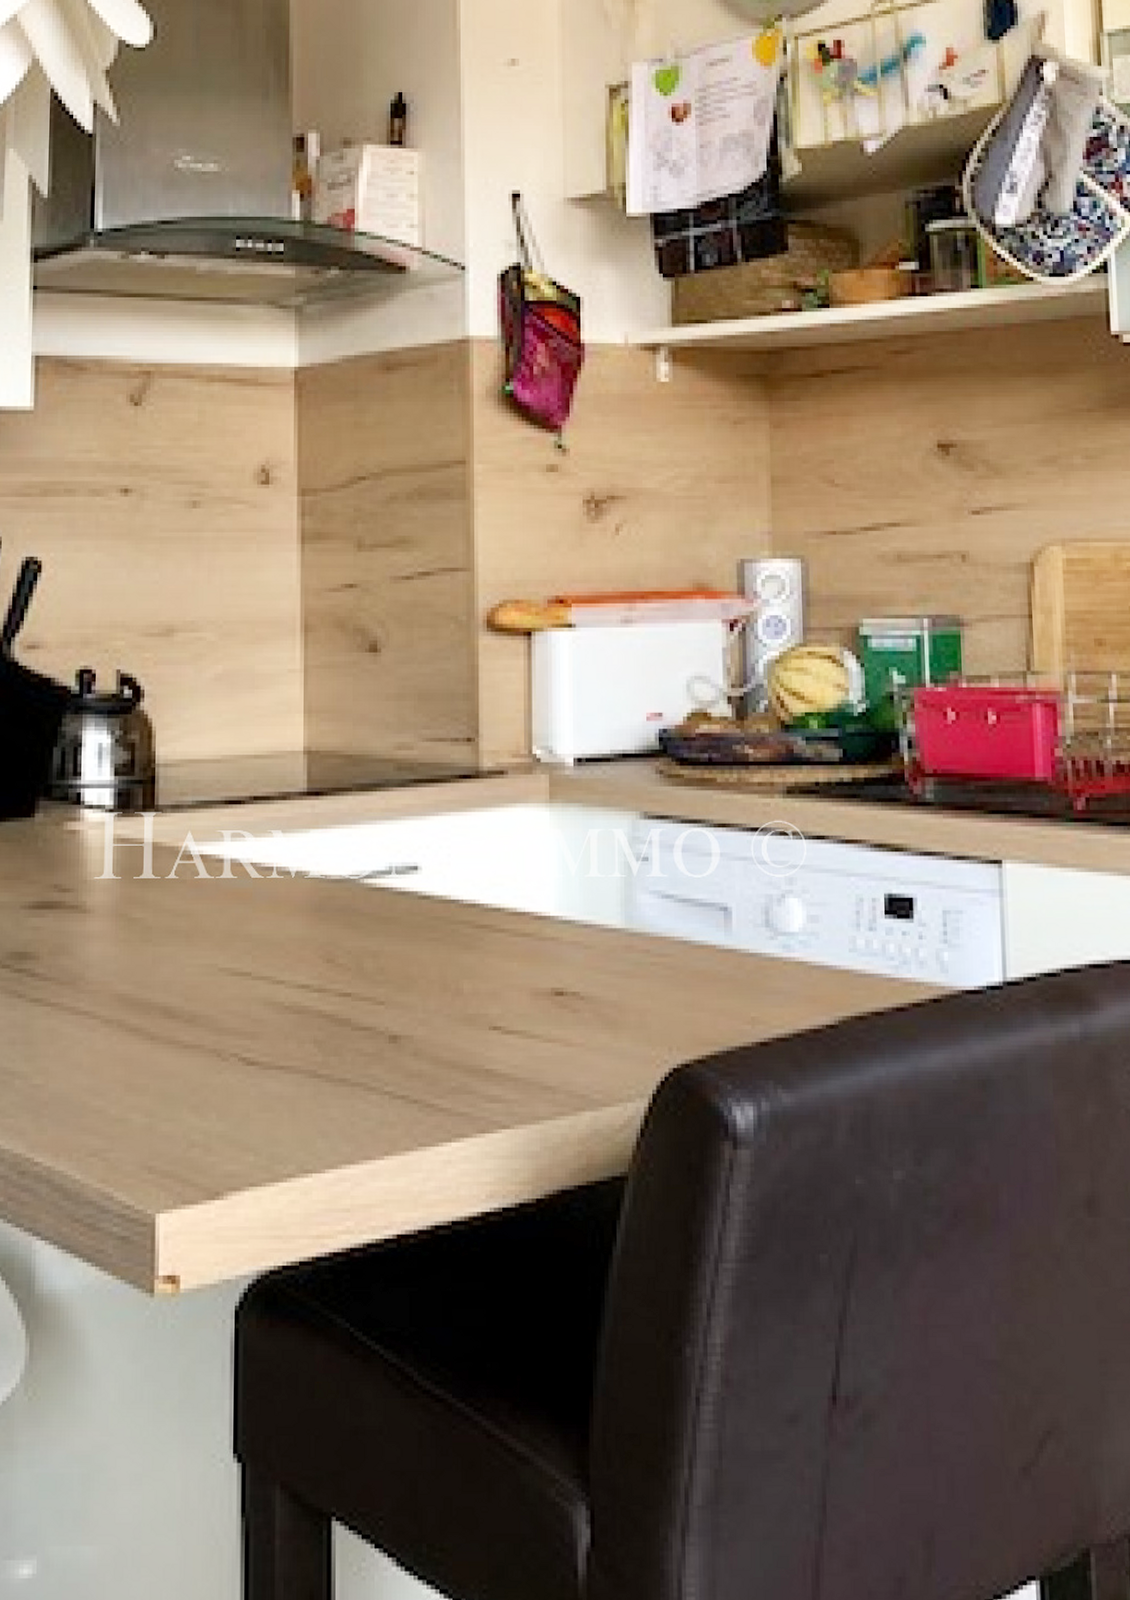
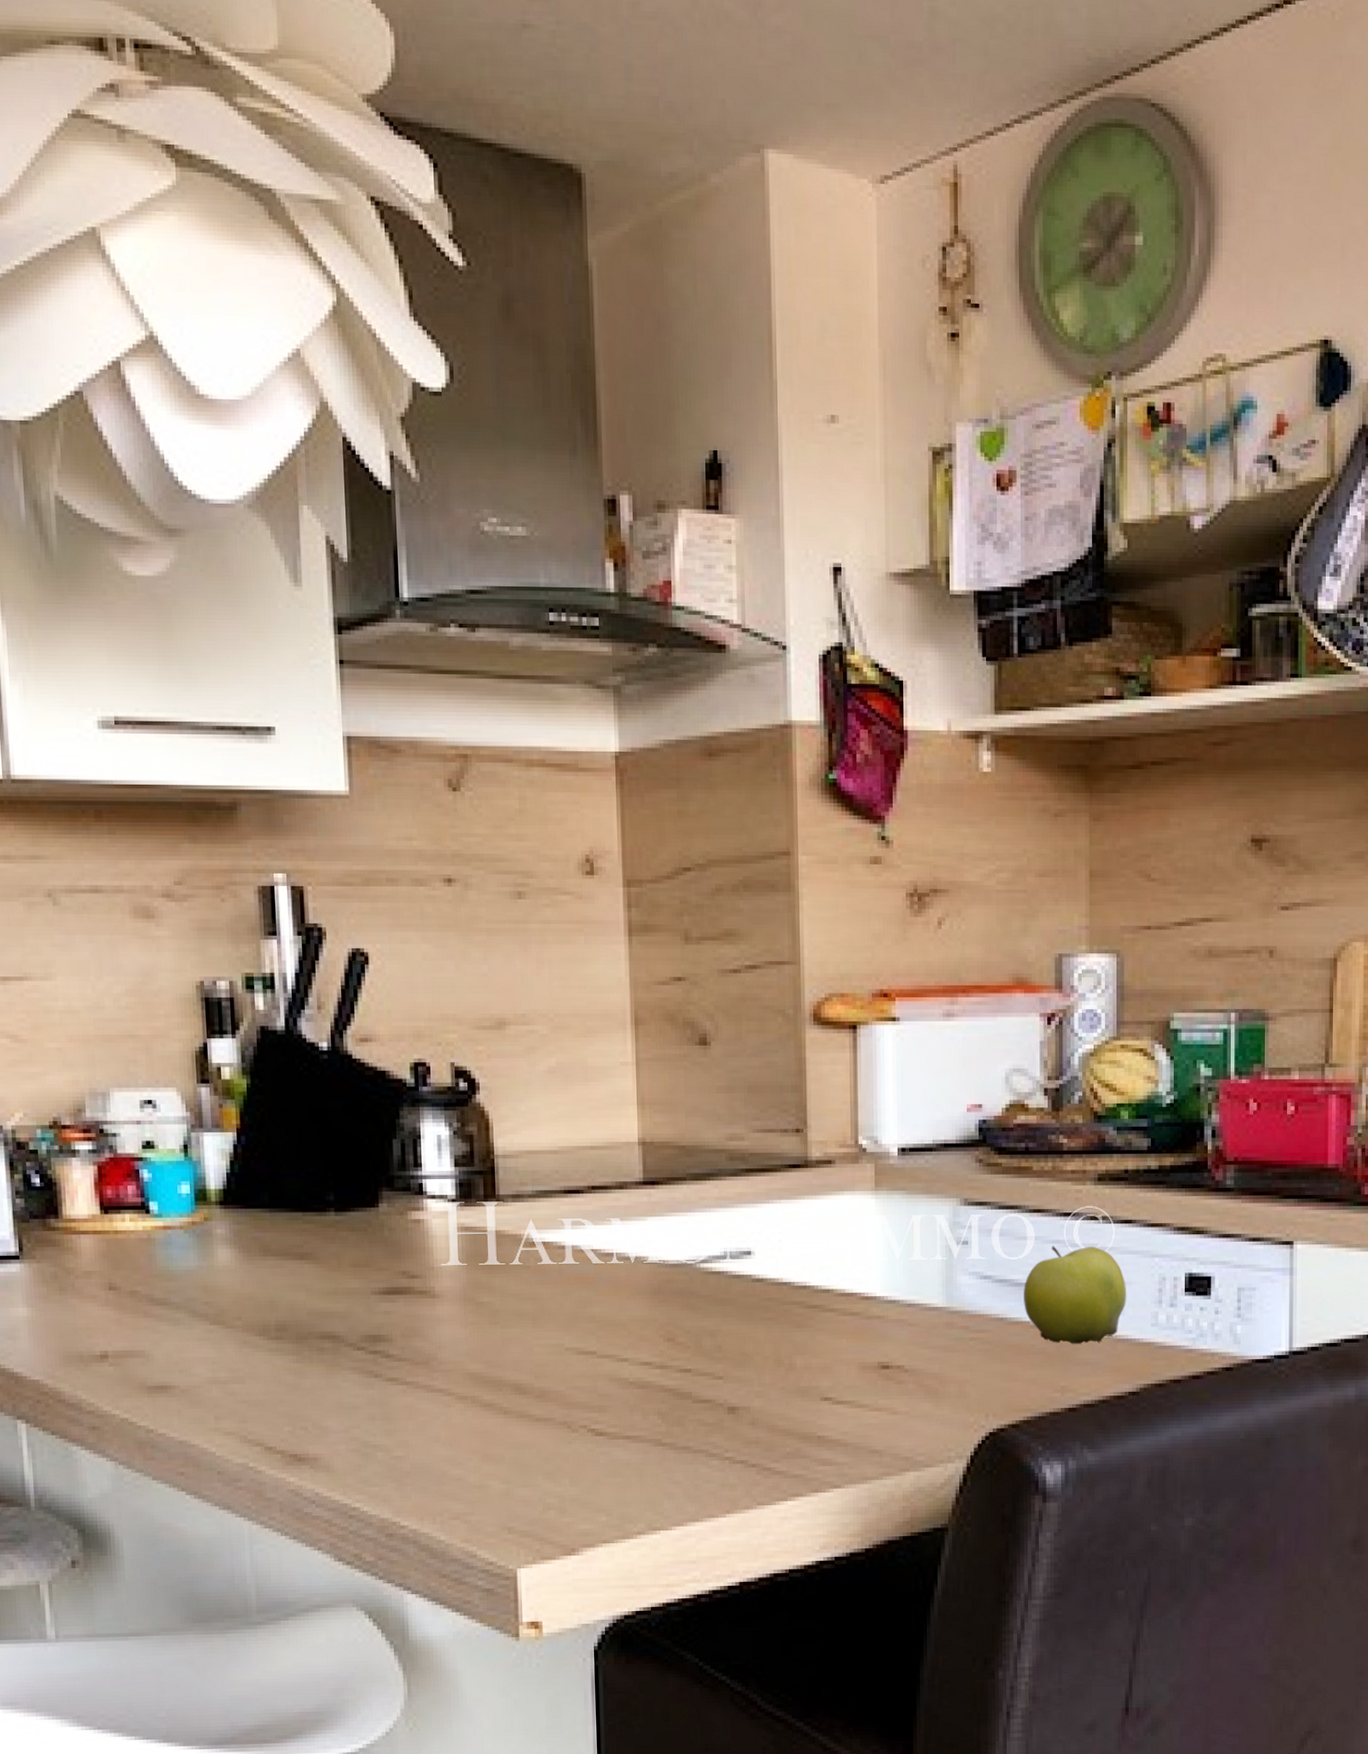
fruit: none [709,862,821,970] -> present [1024,1245,1126,1344]

